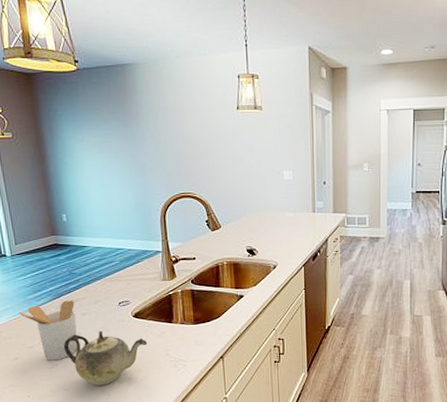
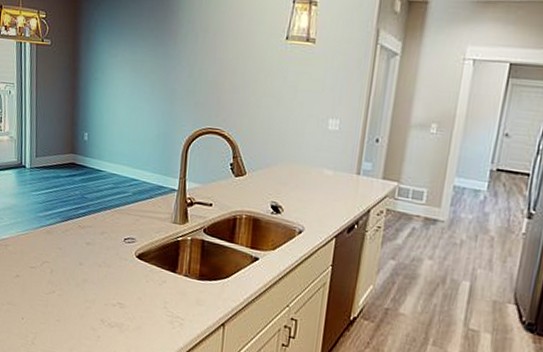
utensil holder: present [19,300,78,361] -> none [28,224,81,288]
teapot: present [63,330,148,386] -> none [63,263,147,326]

